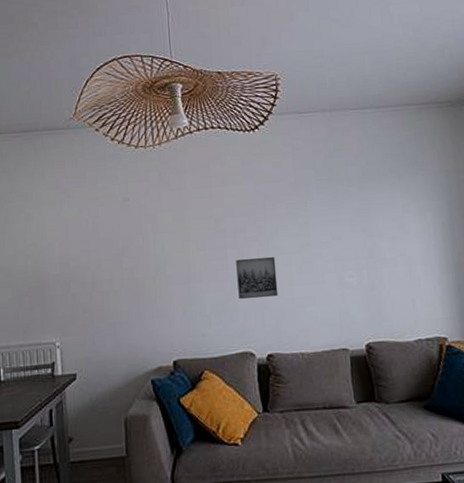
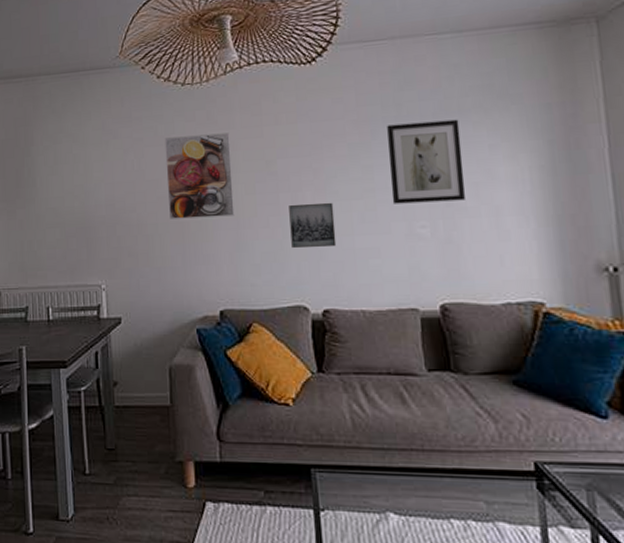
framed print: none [119,193,186,276] -> present [164,132,235,219]
wall art: none [320,182,385,257] -> present [387,119,466,204]

